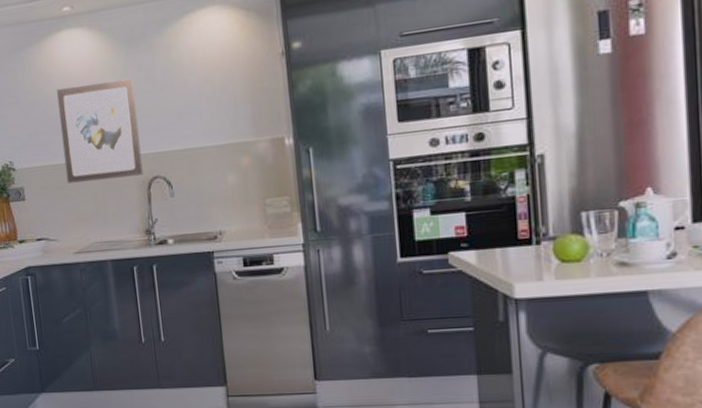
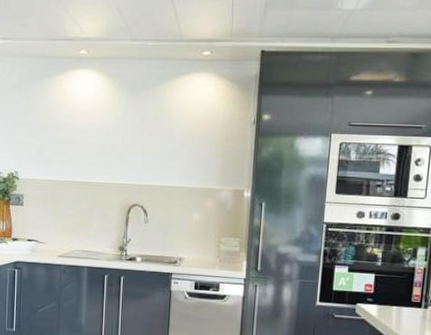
wall art: present [57,79,143,184] -> none [61,117,129,201]

